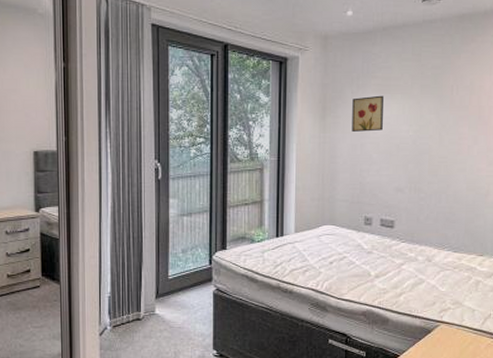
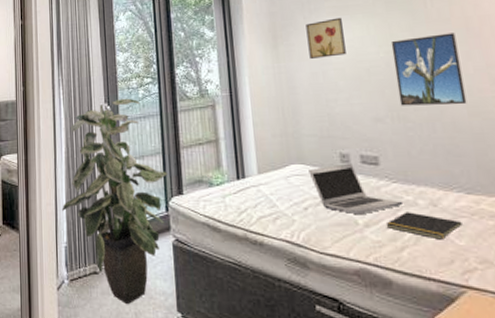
indoor plant: none [106,156,214,345] -> present [62,98,169,304]
laptop: none [338,226,407,268] -> present [308,163,404,215]
notepad: none [391,266,446,287] -> present [386,212,463,240]
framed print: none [418,119,470,181] -> present [390,33,467,106]

